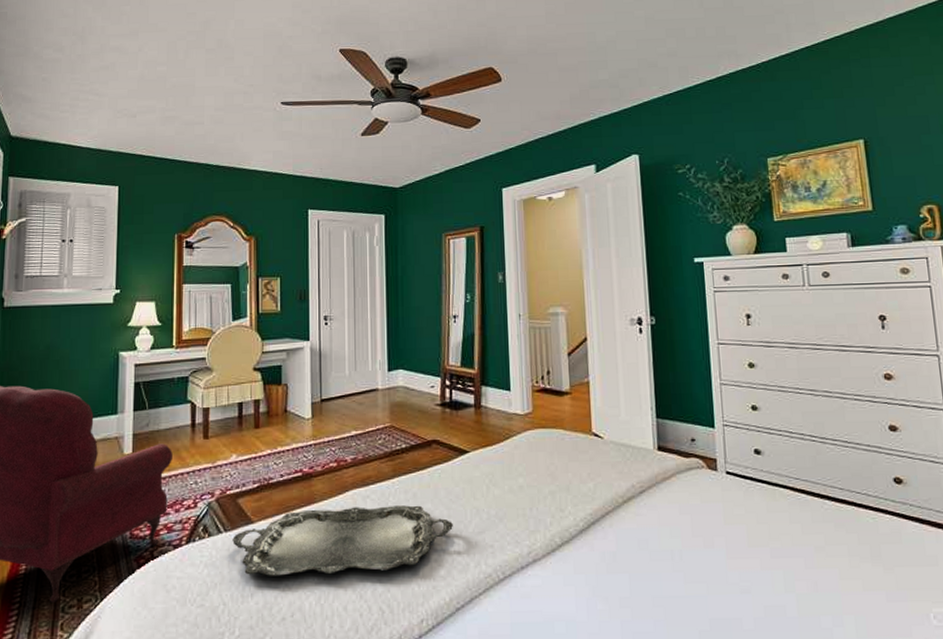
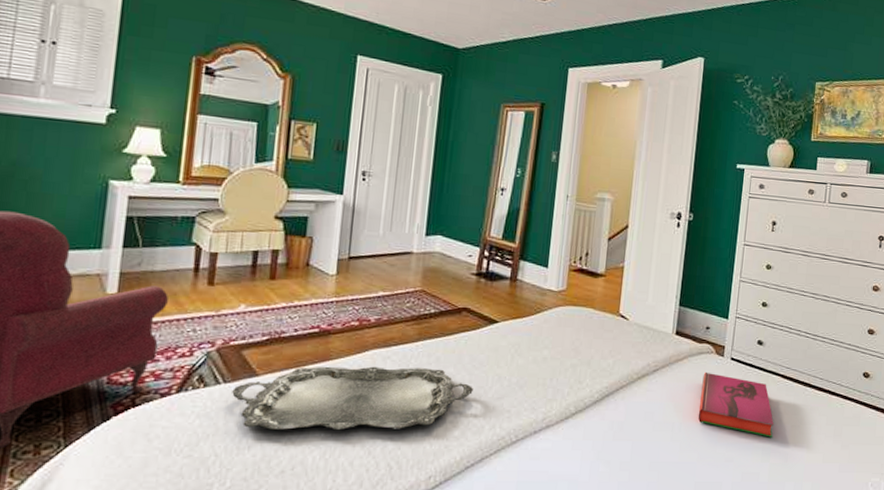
hardback book: none [697,489,793,563] -> present [698,371,775,438]

